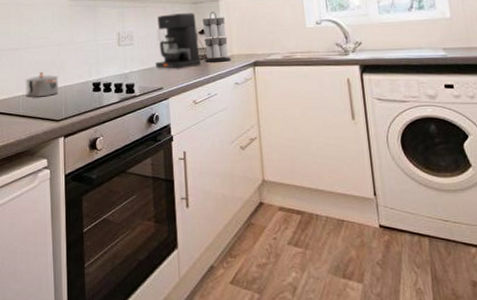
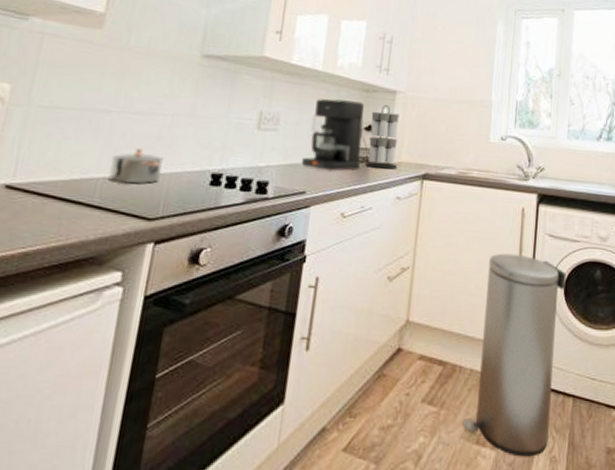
pedal bin: none [324,118,411,289] -> present [462,253,566,457]

